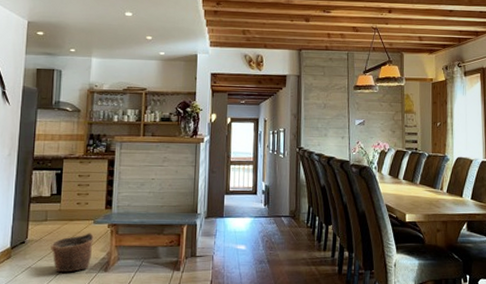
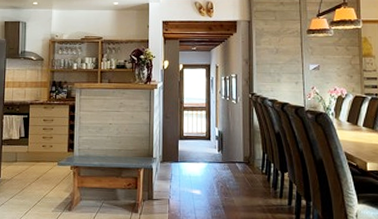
basket: present [51,233,94,273] -> none [21,174,58,211]

